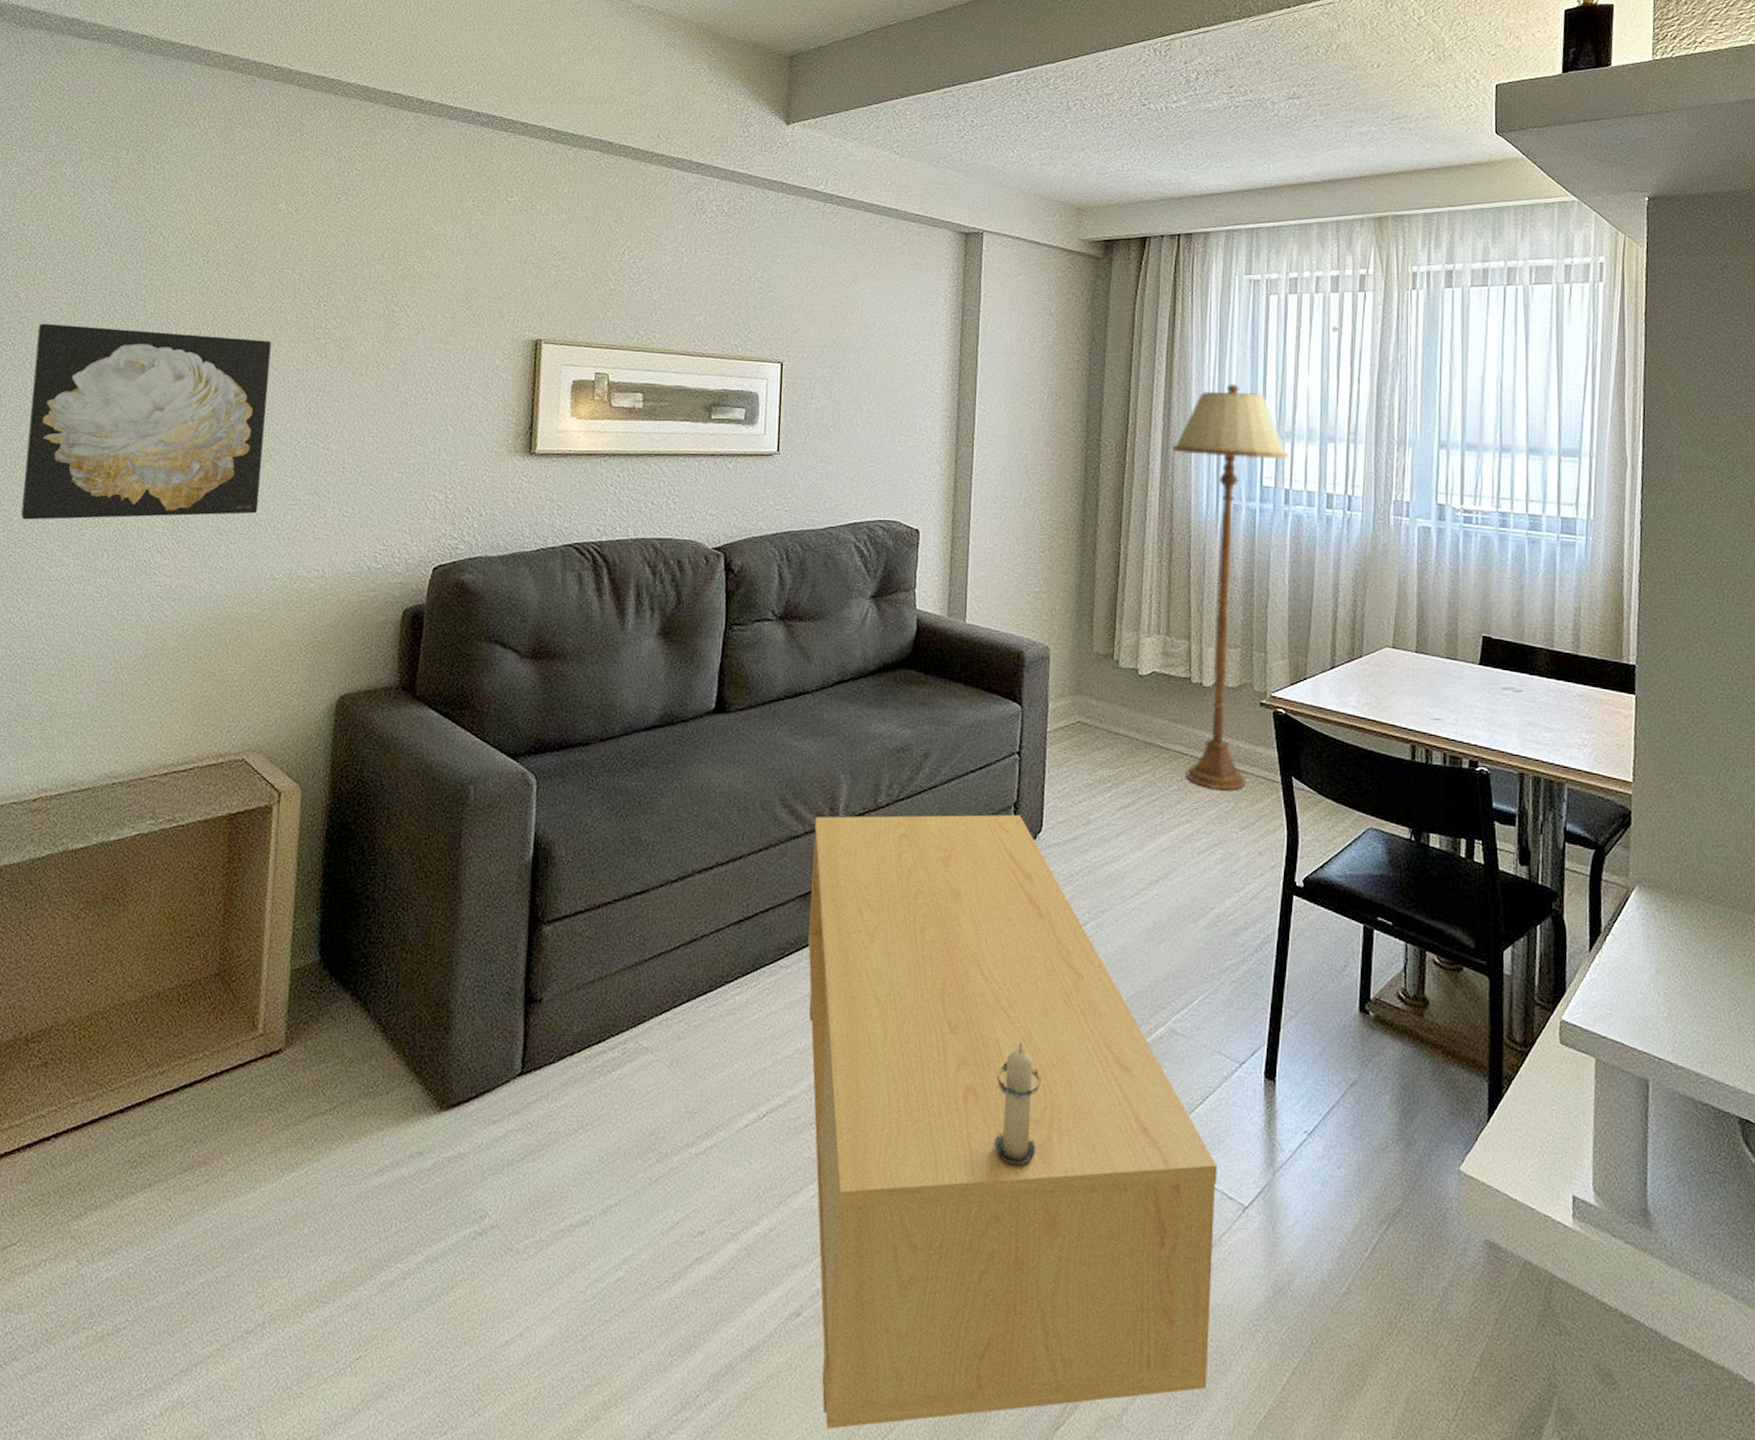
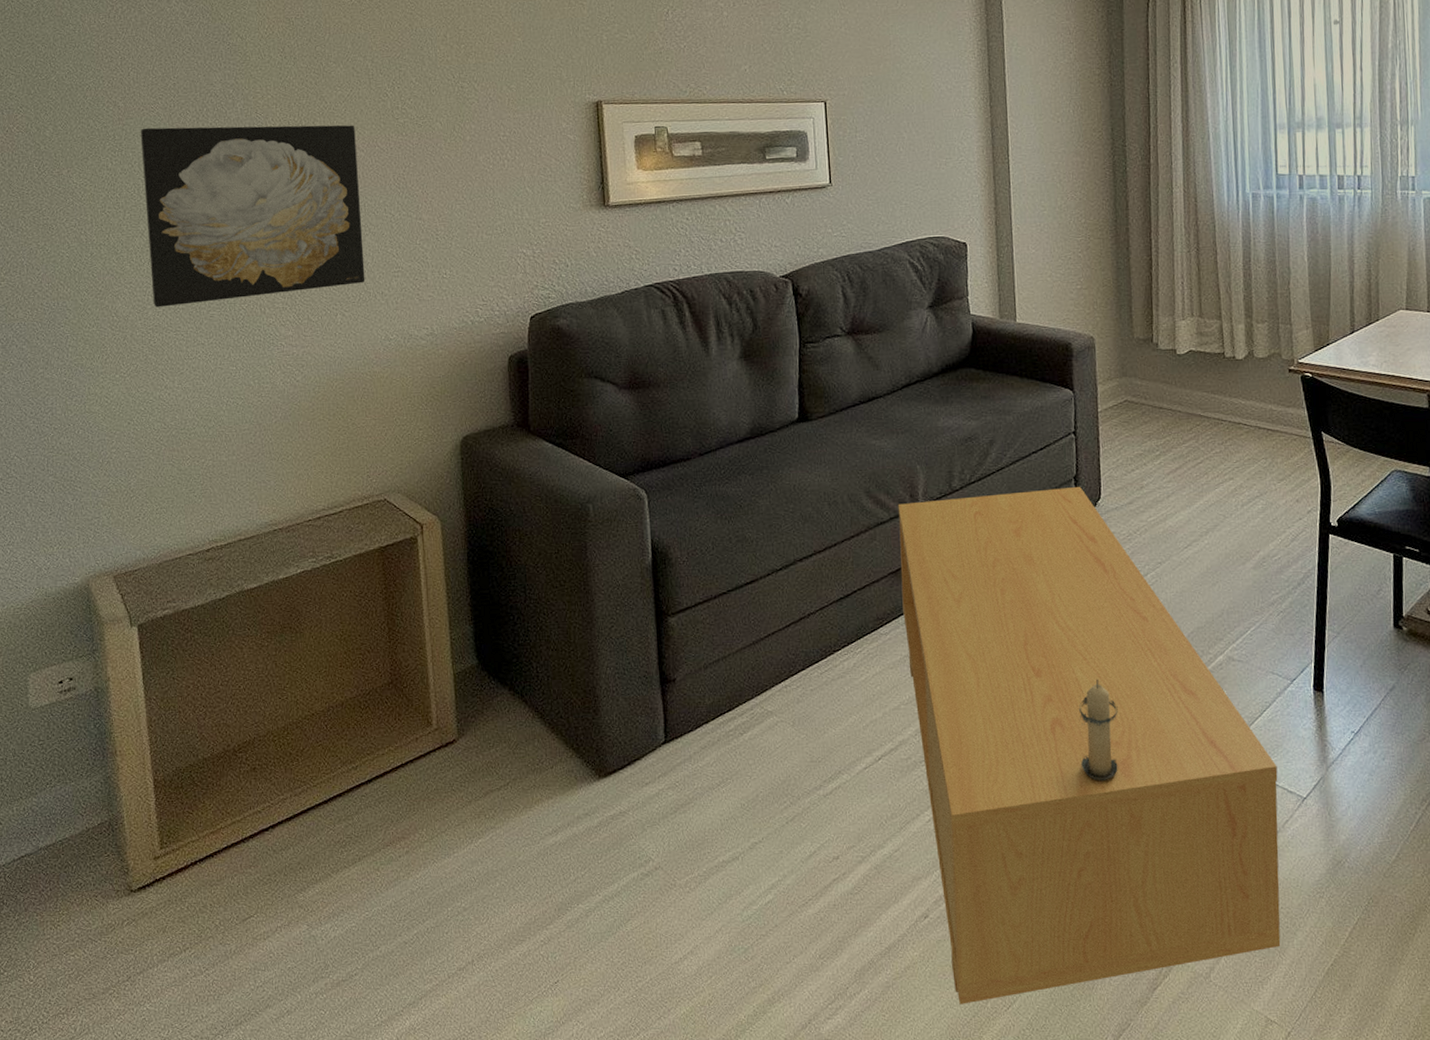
floor lamp: present [1173,383,1289,791] -> none [1193,82,1301,450]

